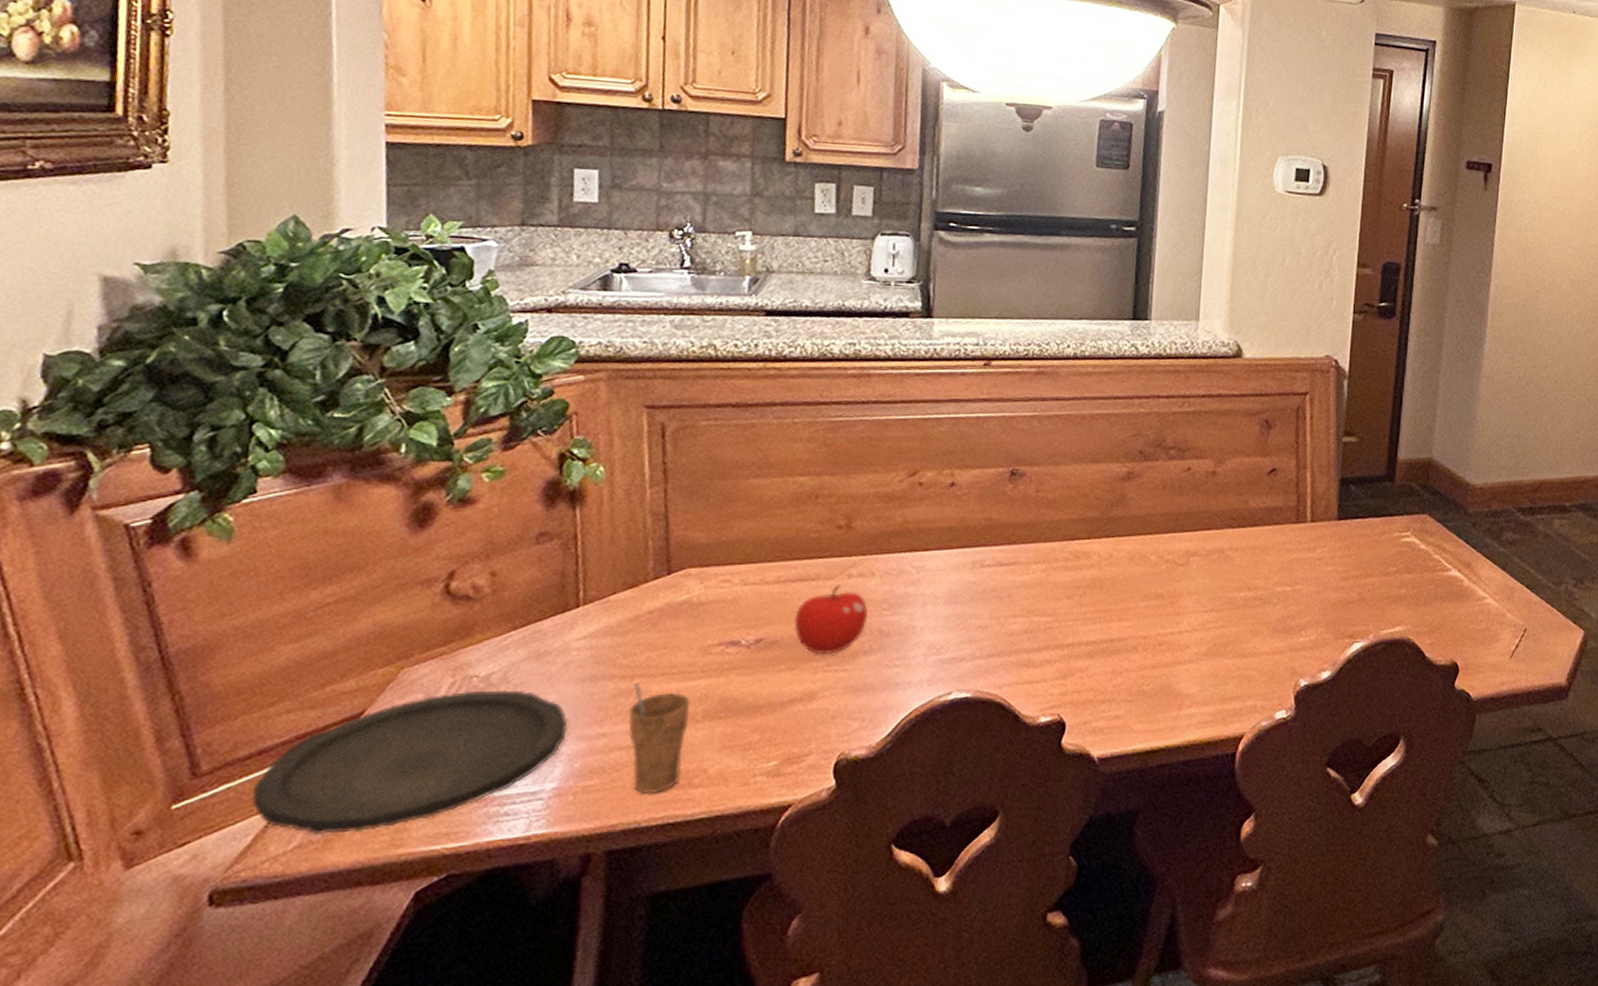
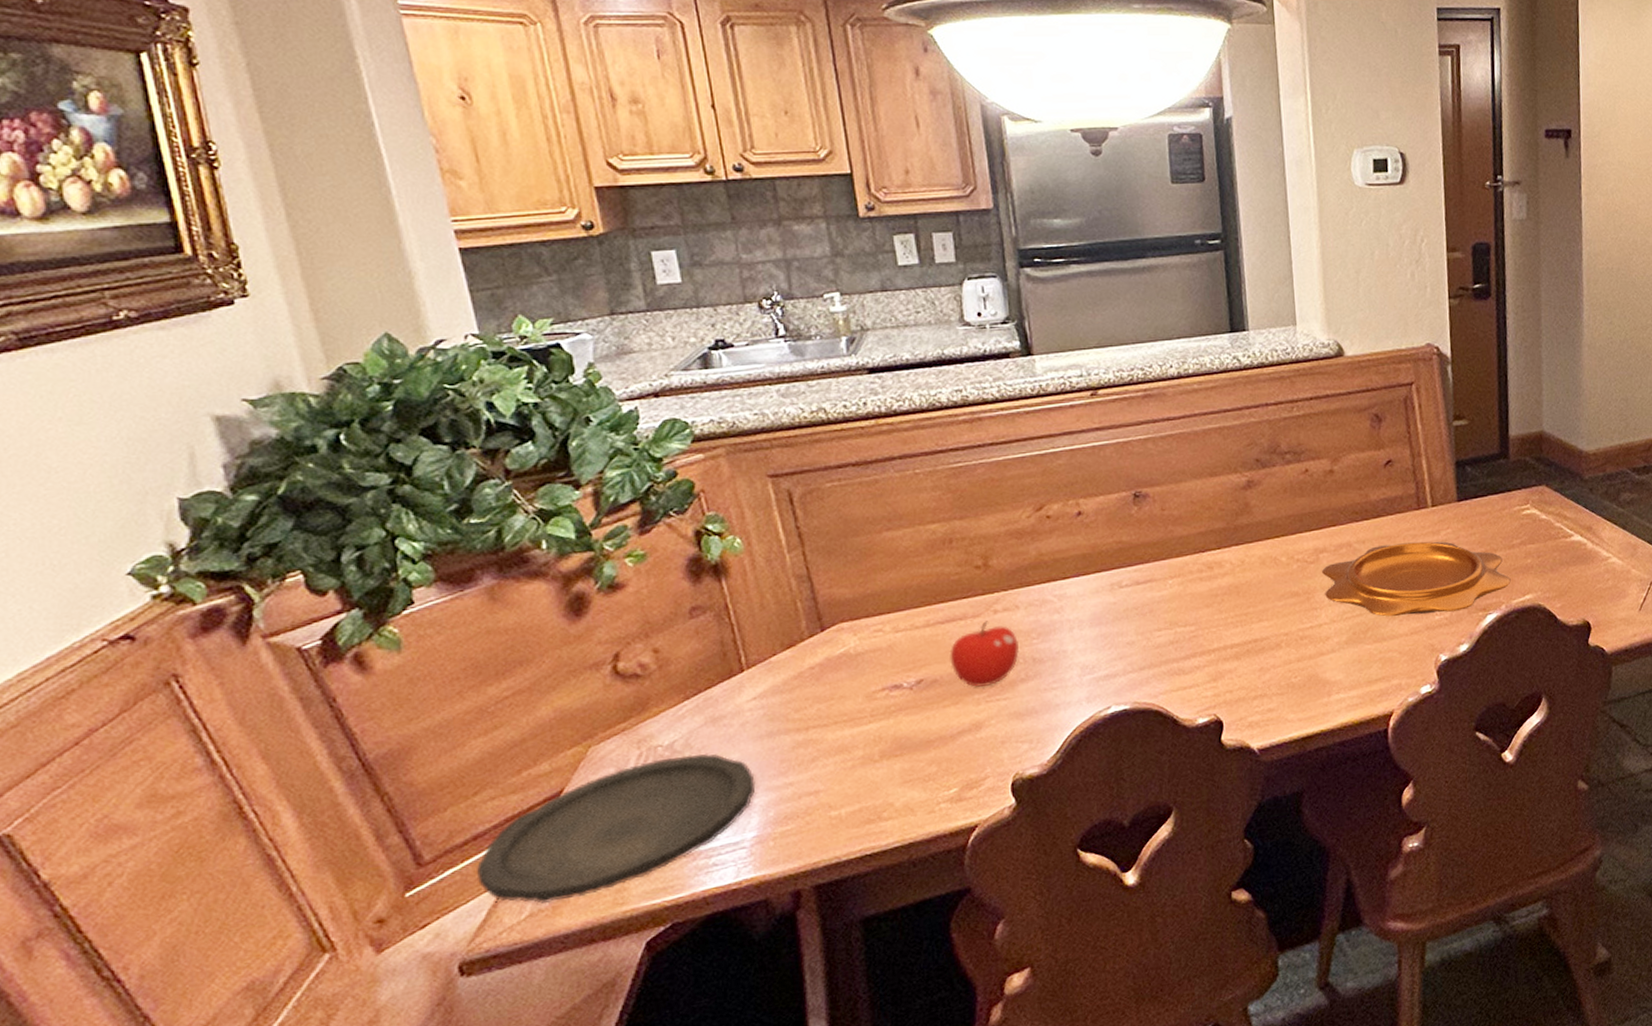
cup: present [628,683,691,795] -> none [809,733,870,832]
decorative bowl: none [1190,556,1382,635] -> present [1322,541,1511,617]

